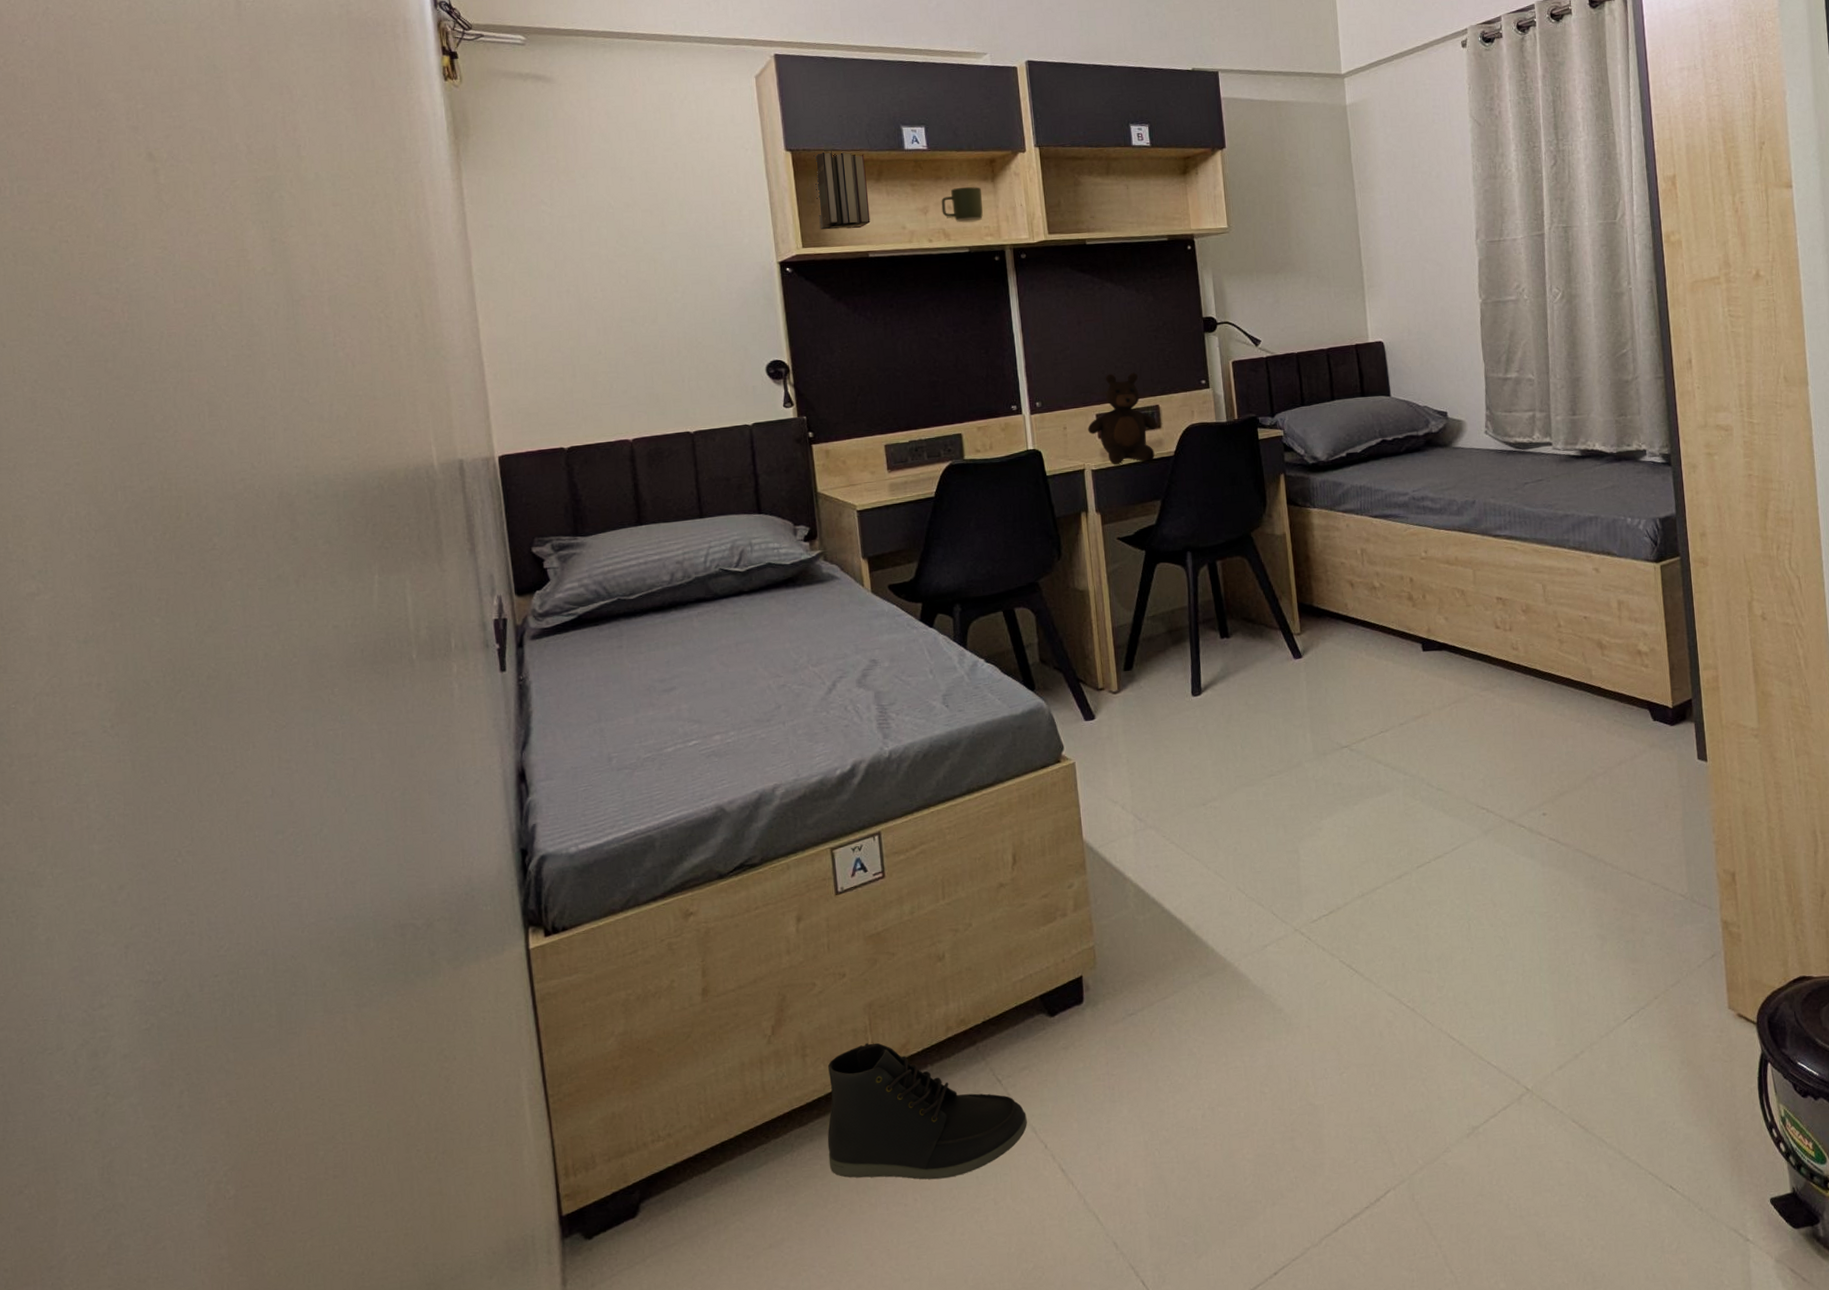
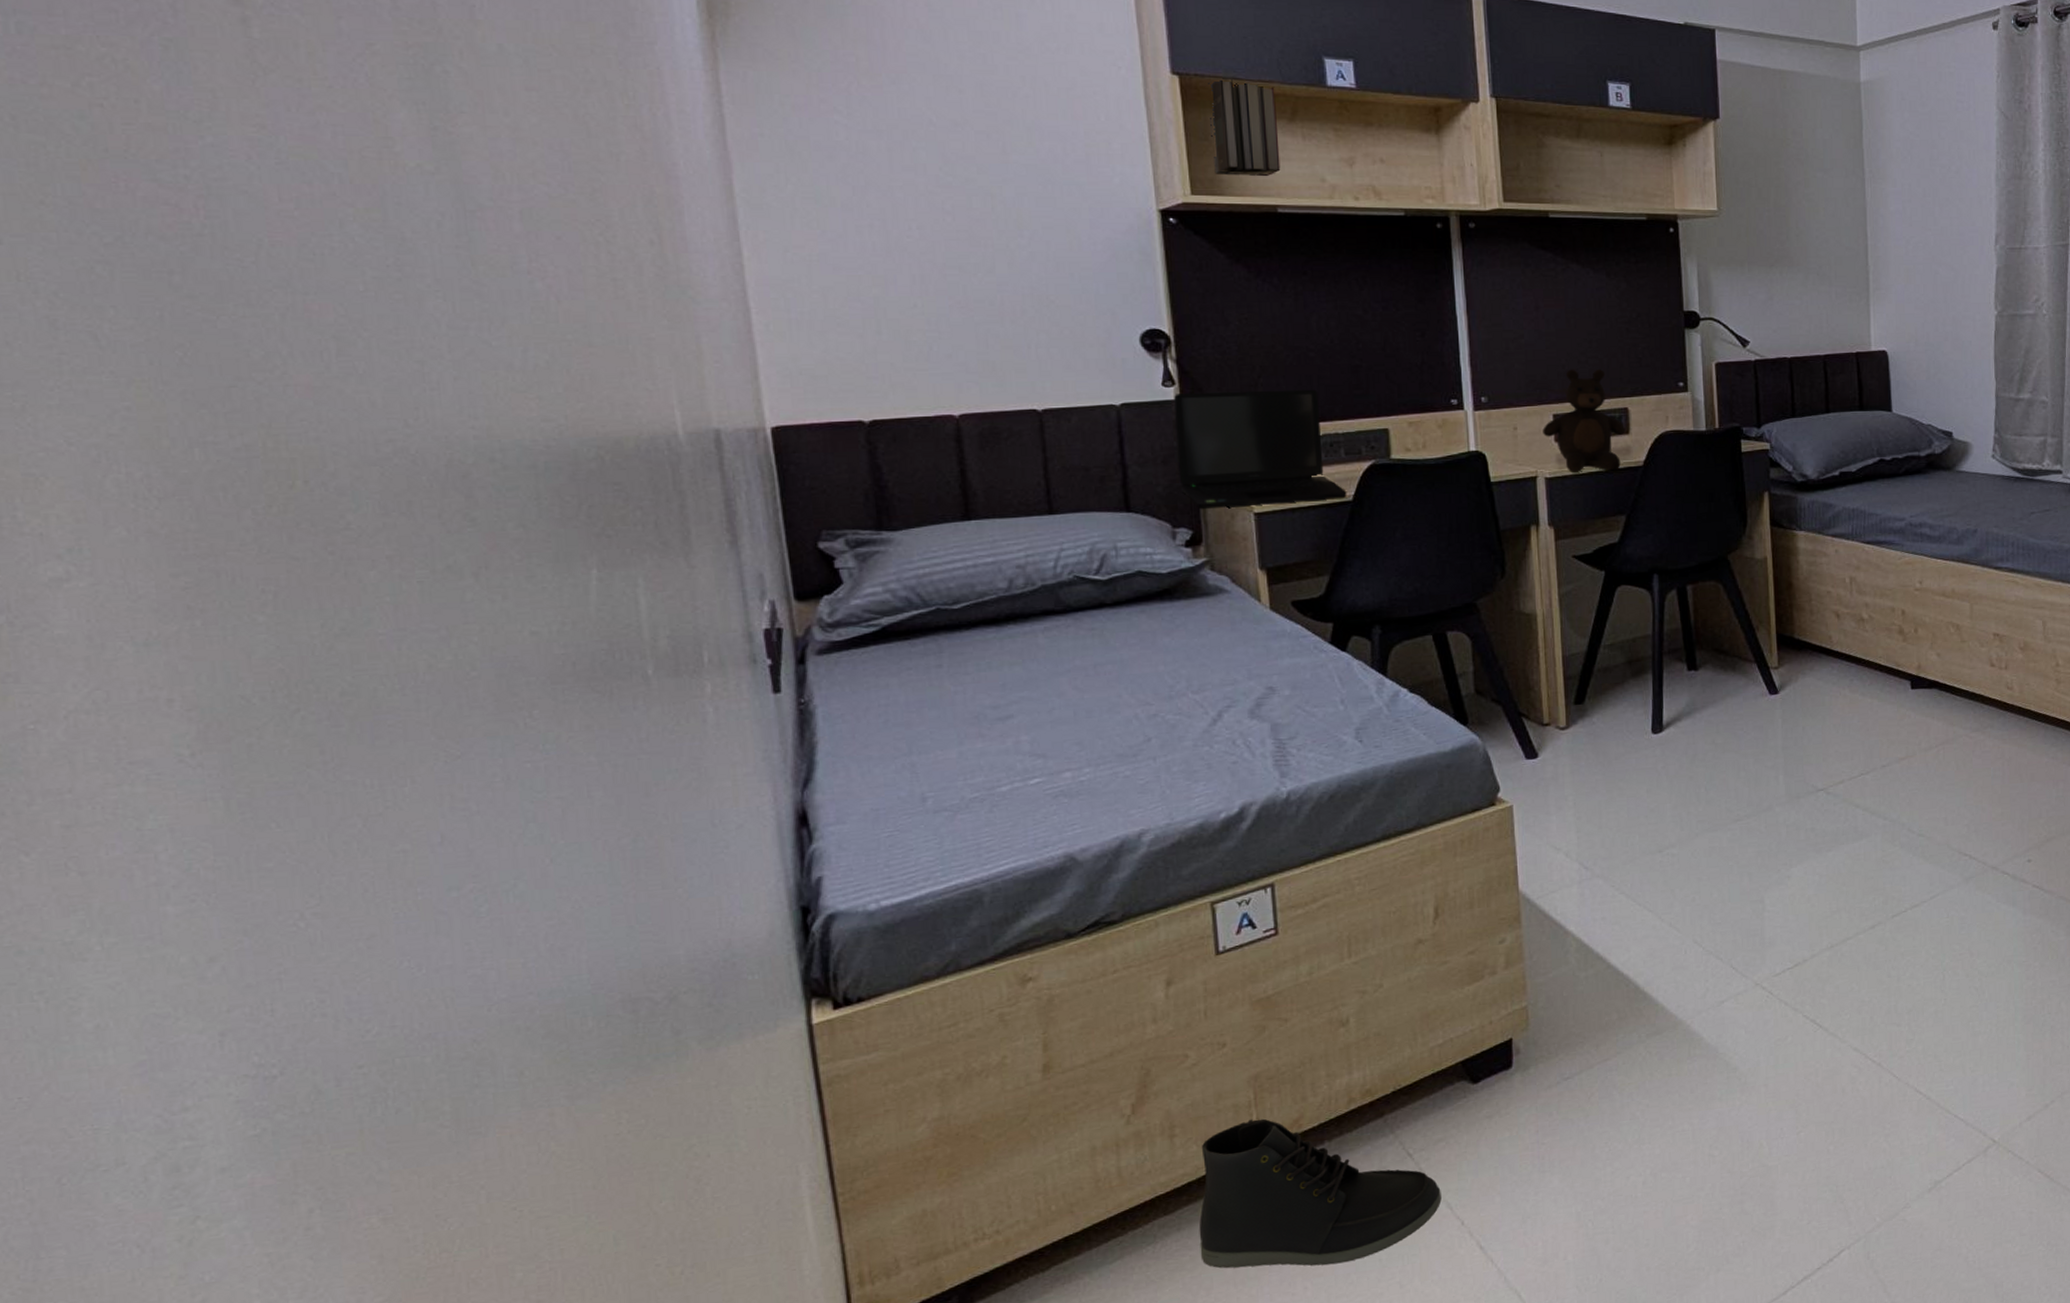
laptop: none [793,403,930,510] -> present [1174,389,1347,510]
mug: present [941,187,983,223] -> none [1371,138,1424,180]

